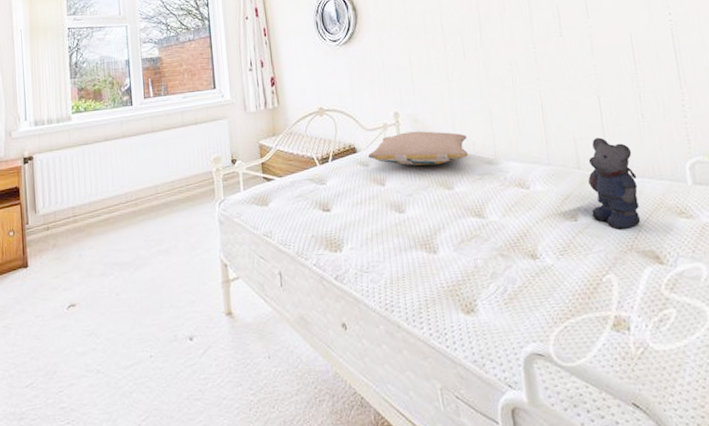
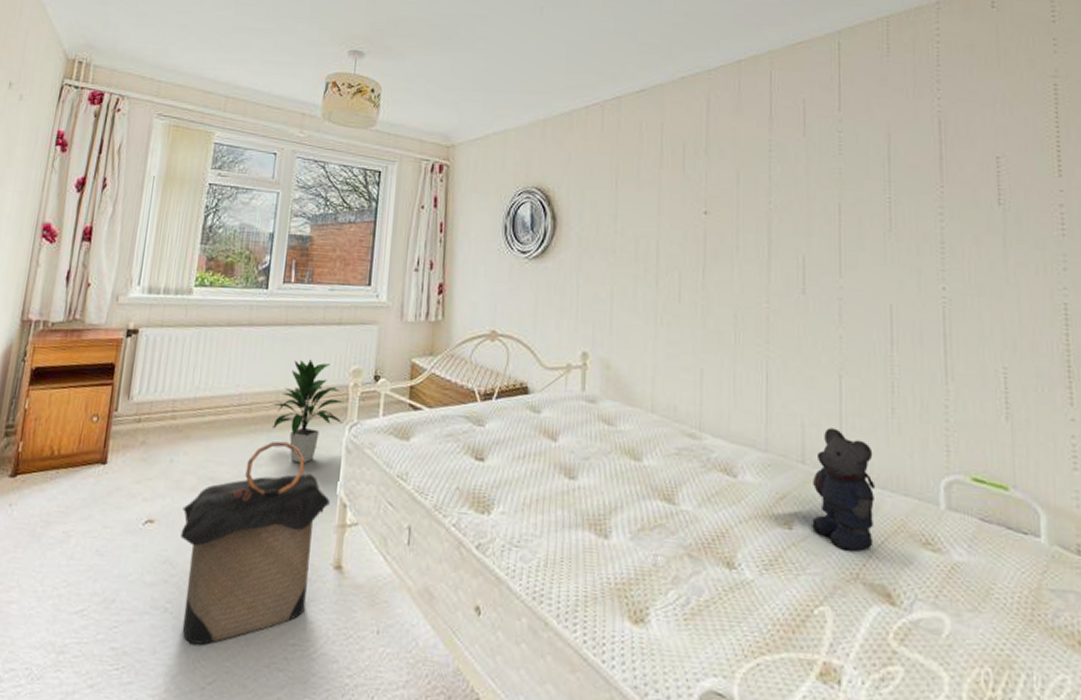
laundry hamper: none [96,224,214,394] -> present [180,441,330,646]
indoor plant: none [153,156,213,239] -> present [271,359,345,463]
pillow: present [368,131,468,166] -> none [542,378,668,427]

